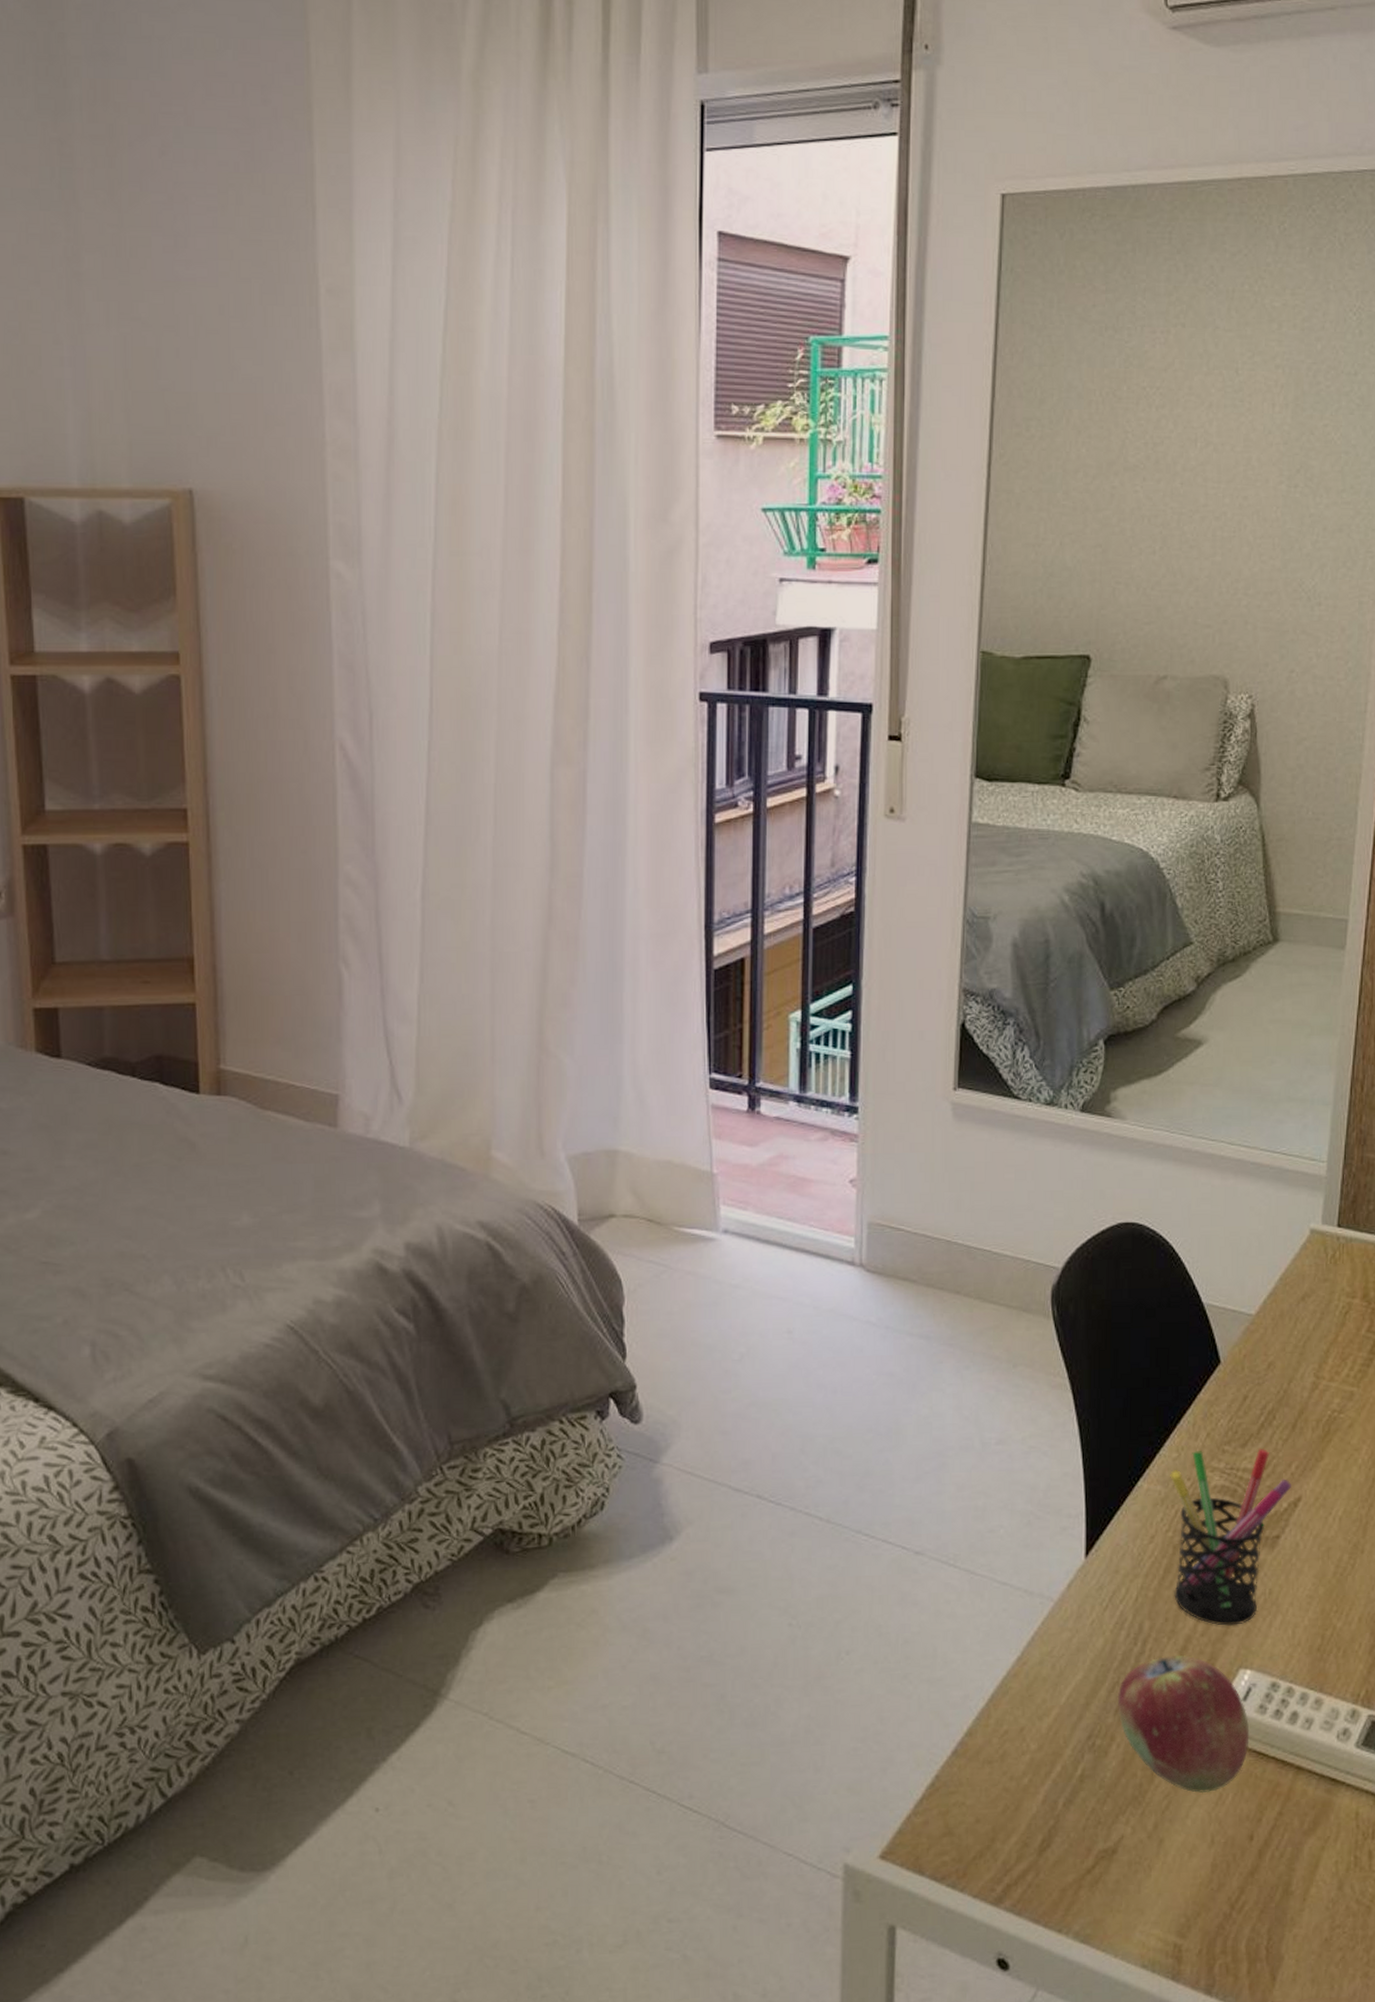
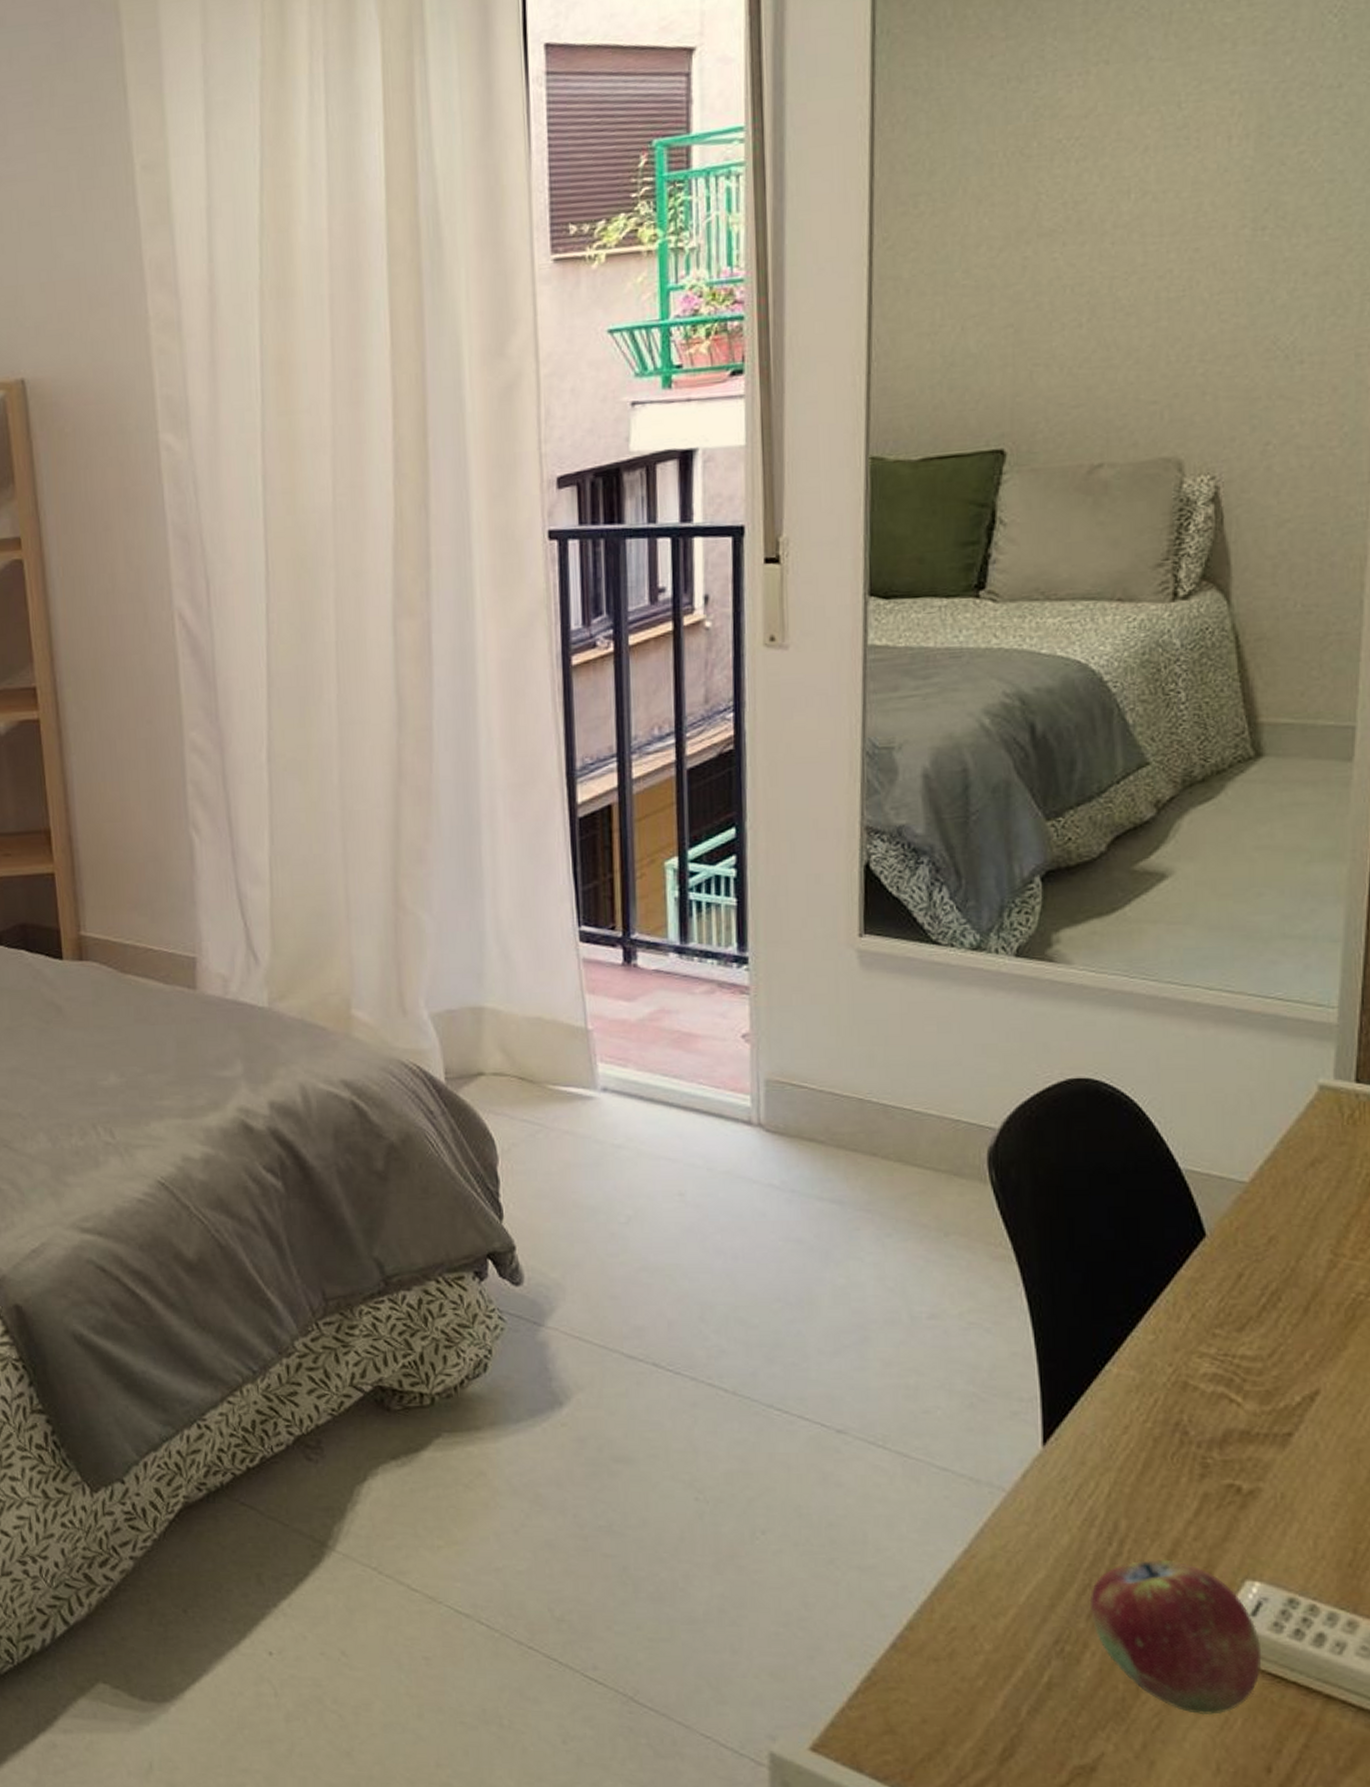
pen holder: present [1170,1448,1291,1626] -> none [1146,1333,1305,1531]

